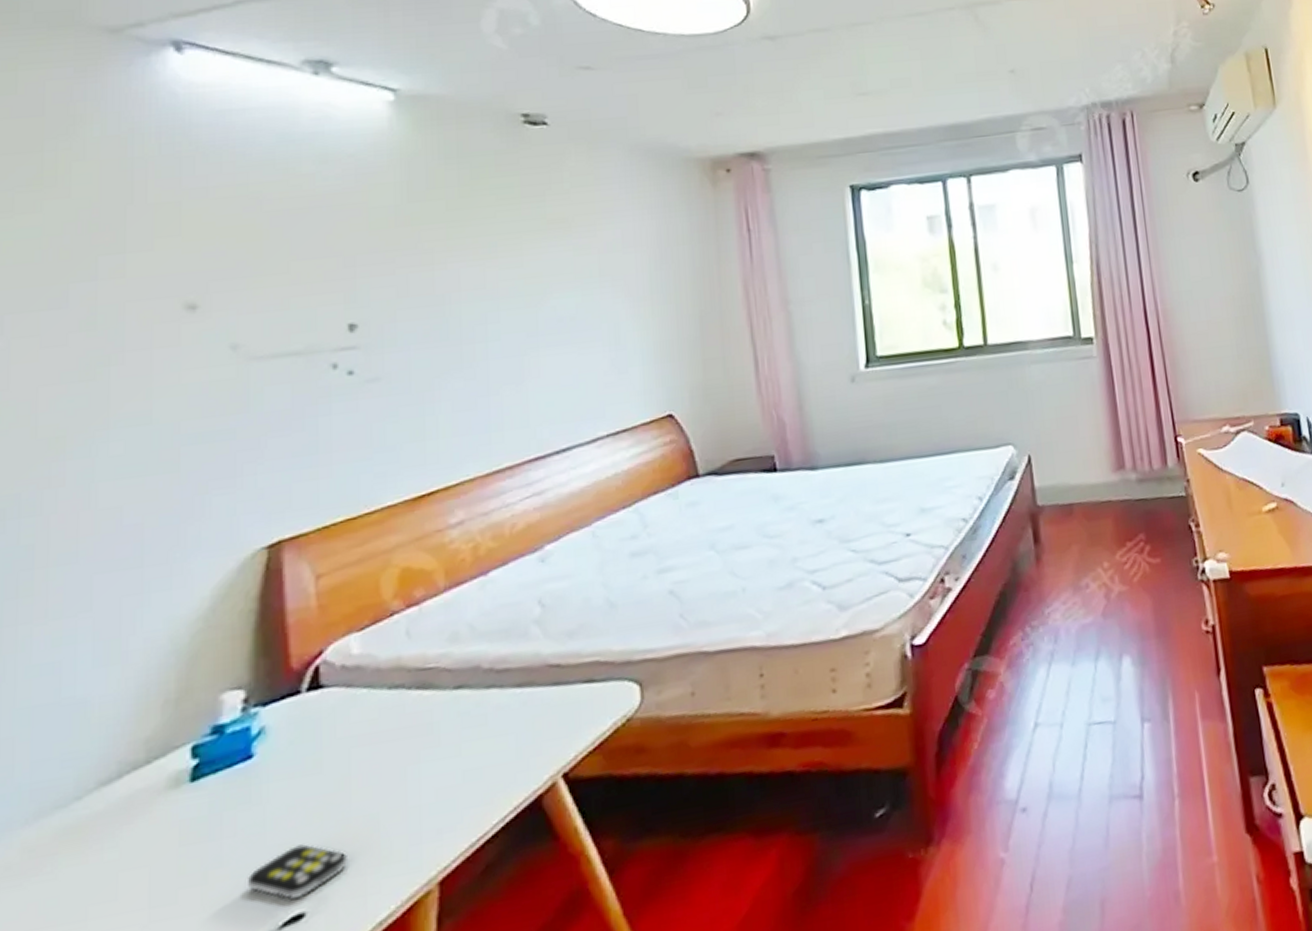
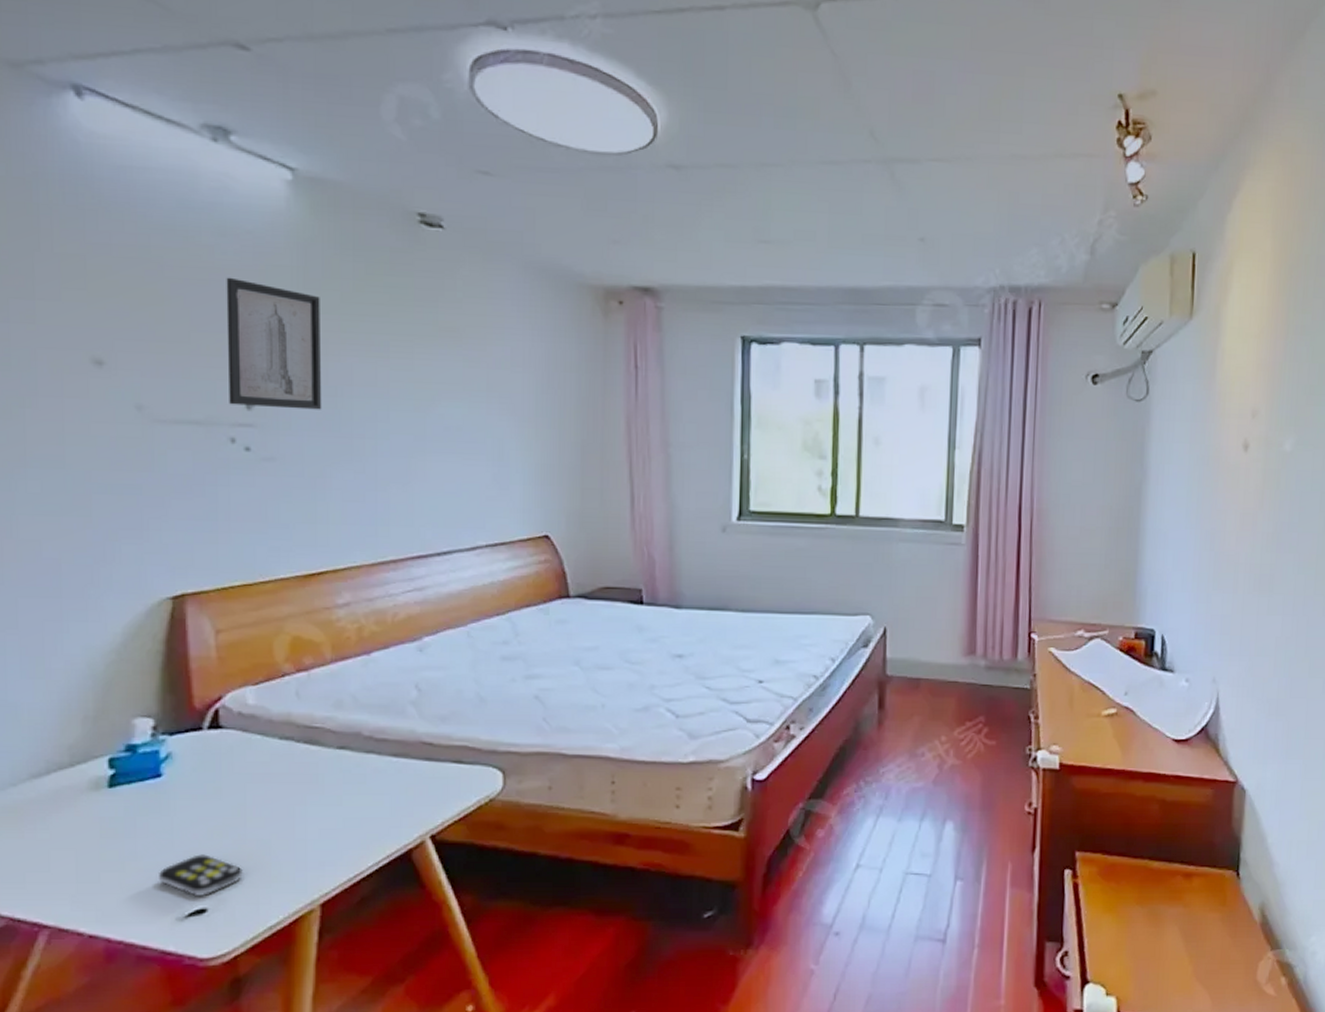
wall art: none [327,202,429,330] -> present [226,277,322,410]

